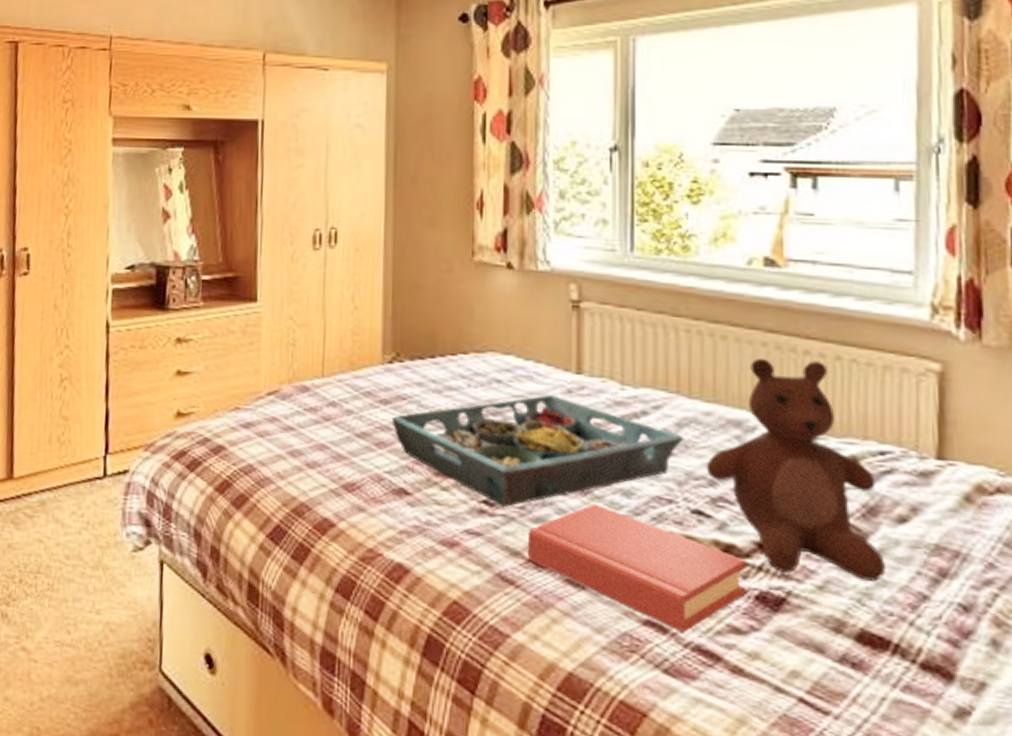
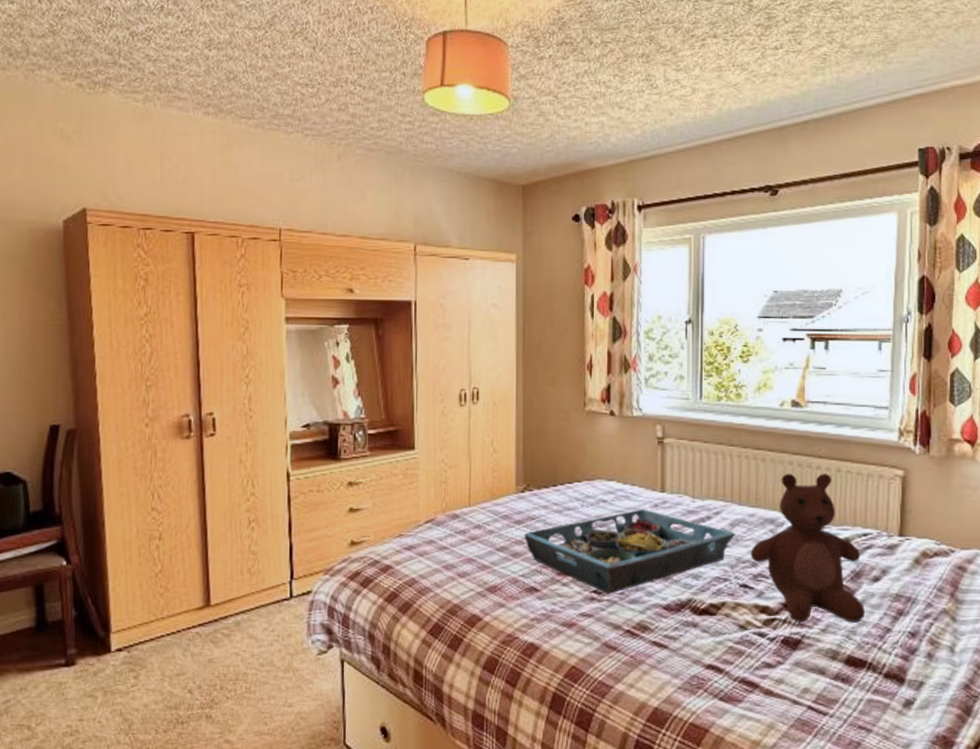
hardback book: present [528,503,746,633] -> none [626,586,776,671]

